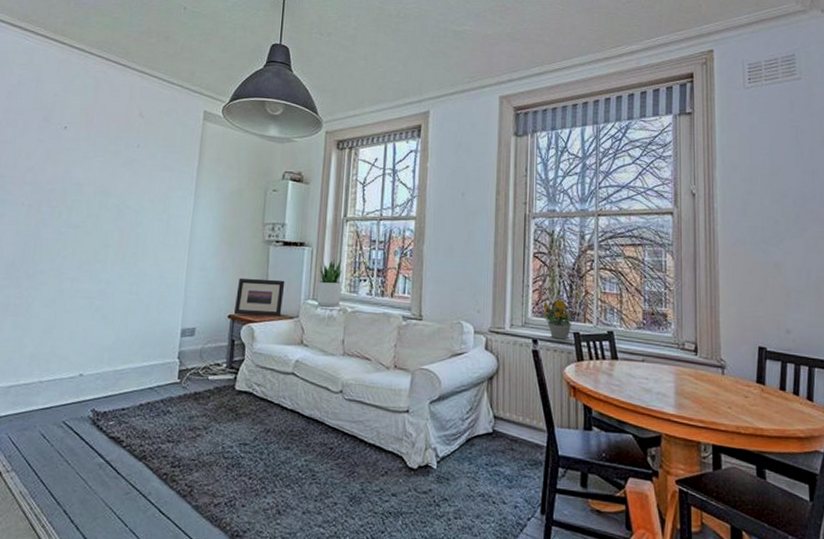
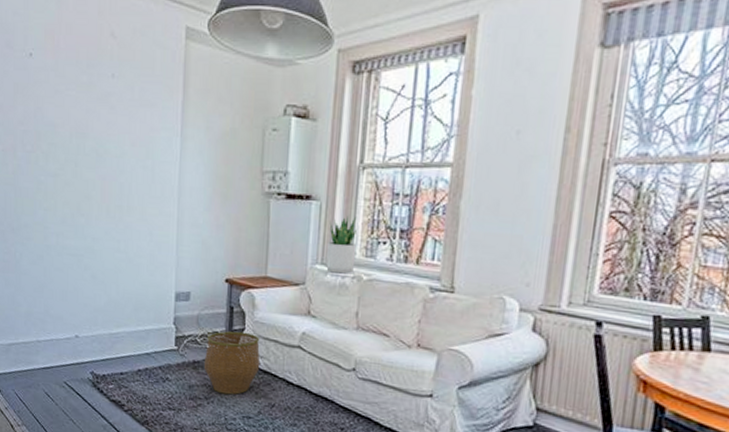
basket: none [204,362,258,423] -> present [203,331,260,395]
picture frame: present [233,277,285,317] -> none [231,236,289,283]
flowerpot: present [543,300,571,340] -> none [614,273,653,324]

